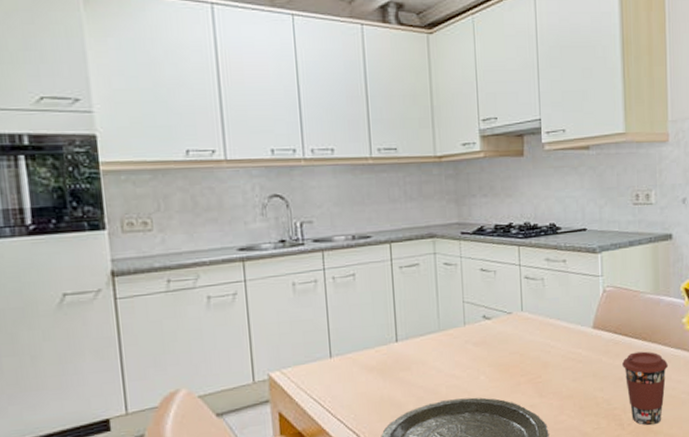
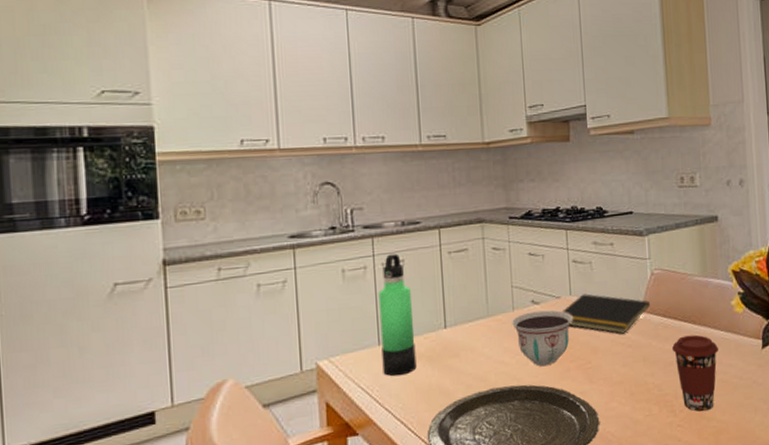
thermos bottle: none [329,267,368,388] -> present [378,253,417,376]
bowl: none [463,325,524,381] -> present [512,310,573,367]
notepad: none [513,310,601,350] -> present [562,294,650,334]

